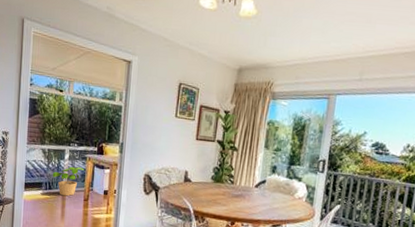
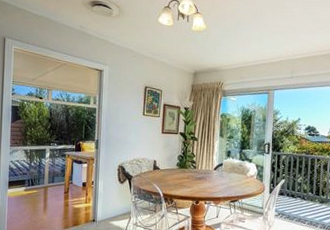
potted plant: present [52,166,84,196] -> none [34,163,64,191]

